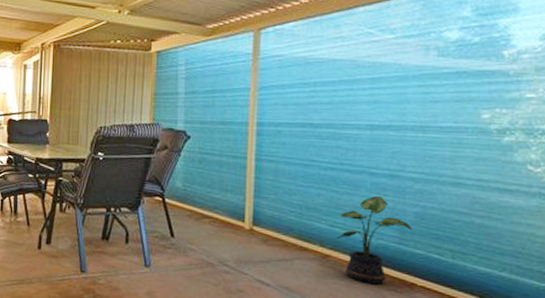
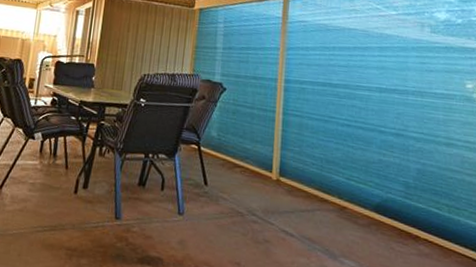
potted plant: present [337,196,412,285] -> none [353,152,415,237]

